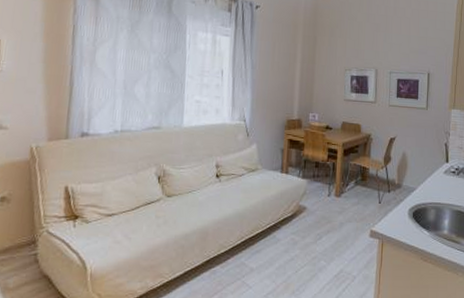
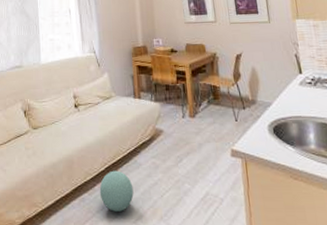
ball: none [232,244,269,285] -> present [99,170,134,212]

